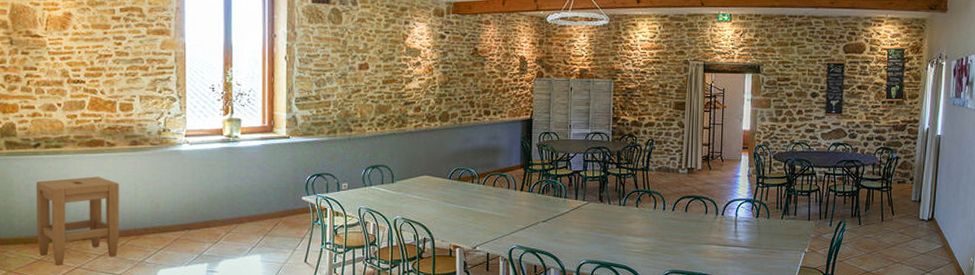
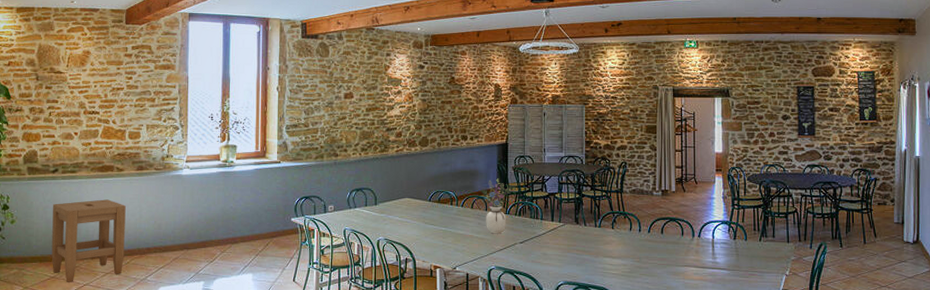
bouquet: none [503,156,541,213] -> present [480,178,517,234]

